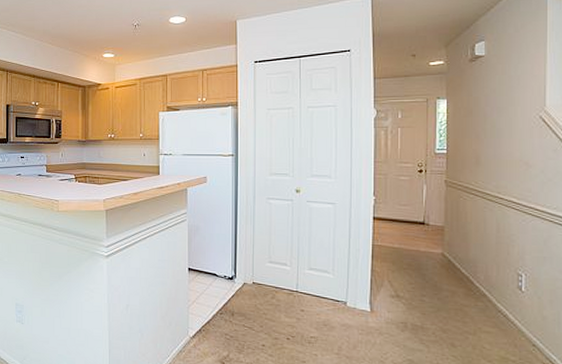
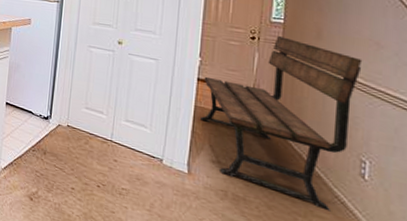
bench: none [379,167,515,326] -> present [200,36,363,212]

